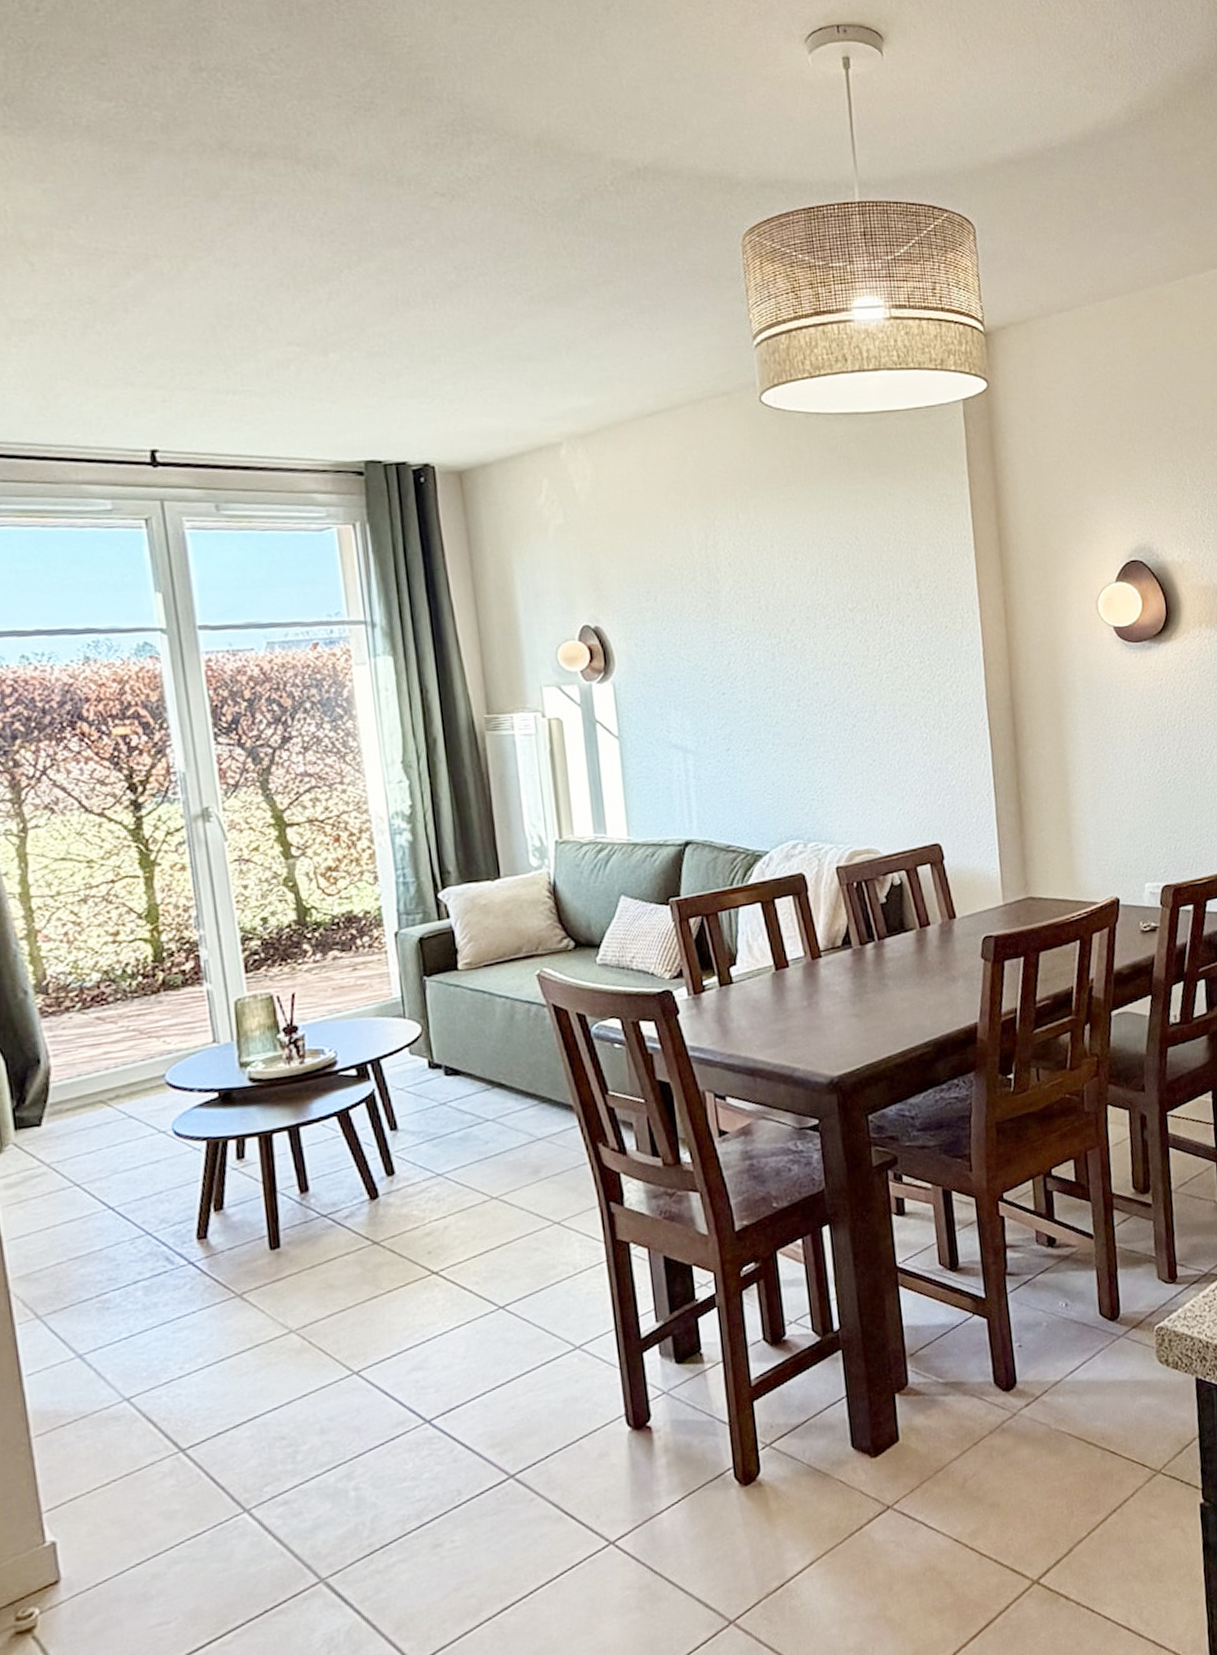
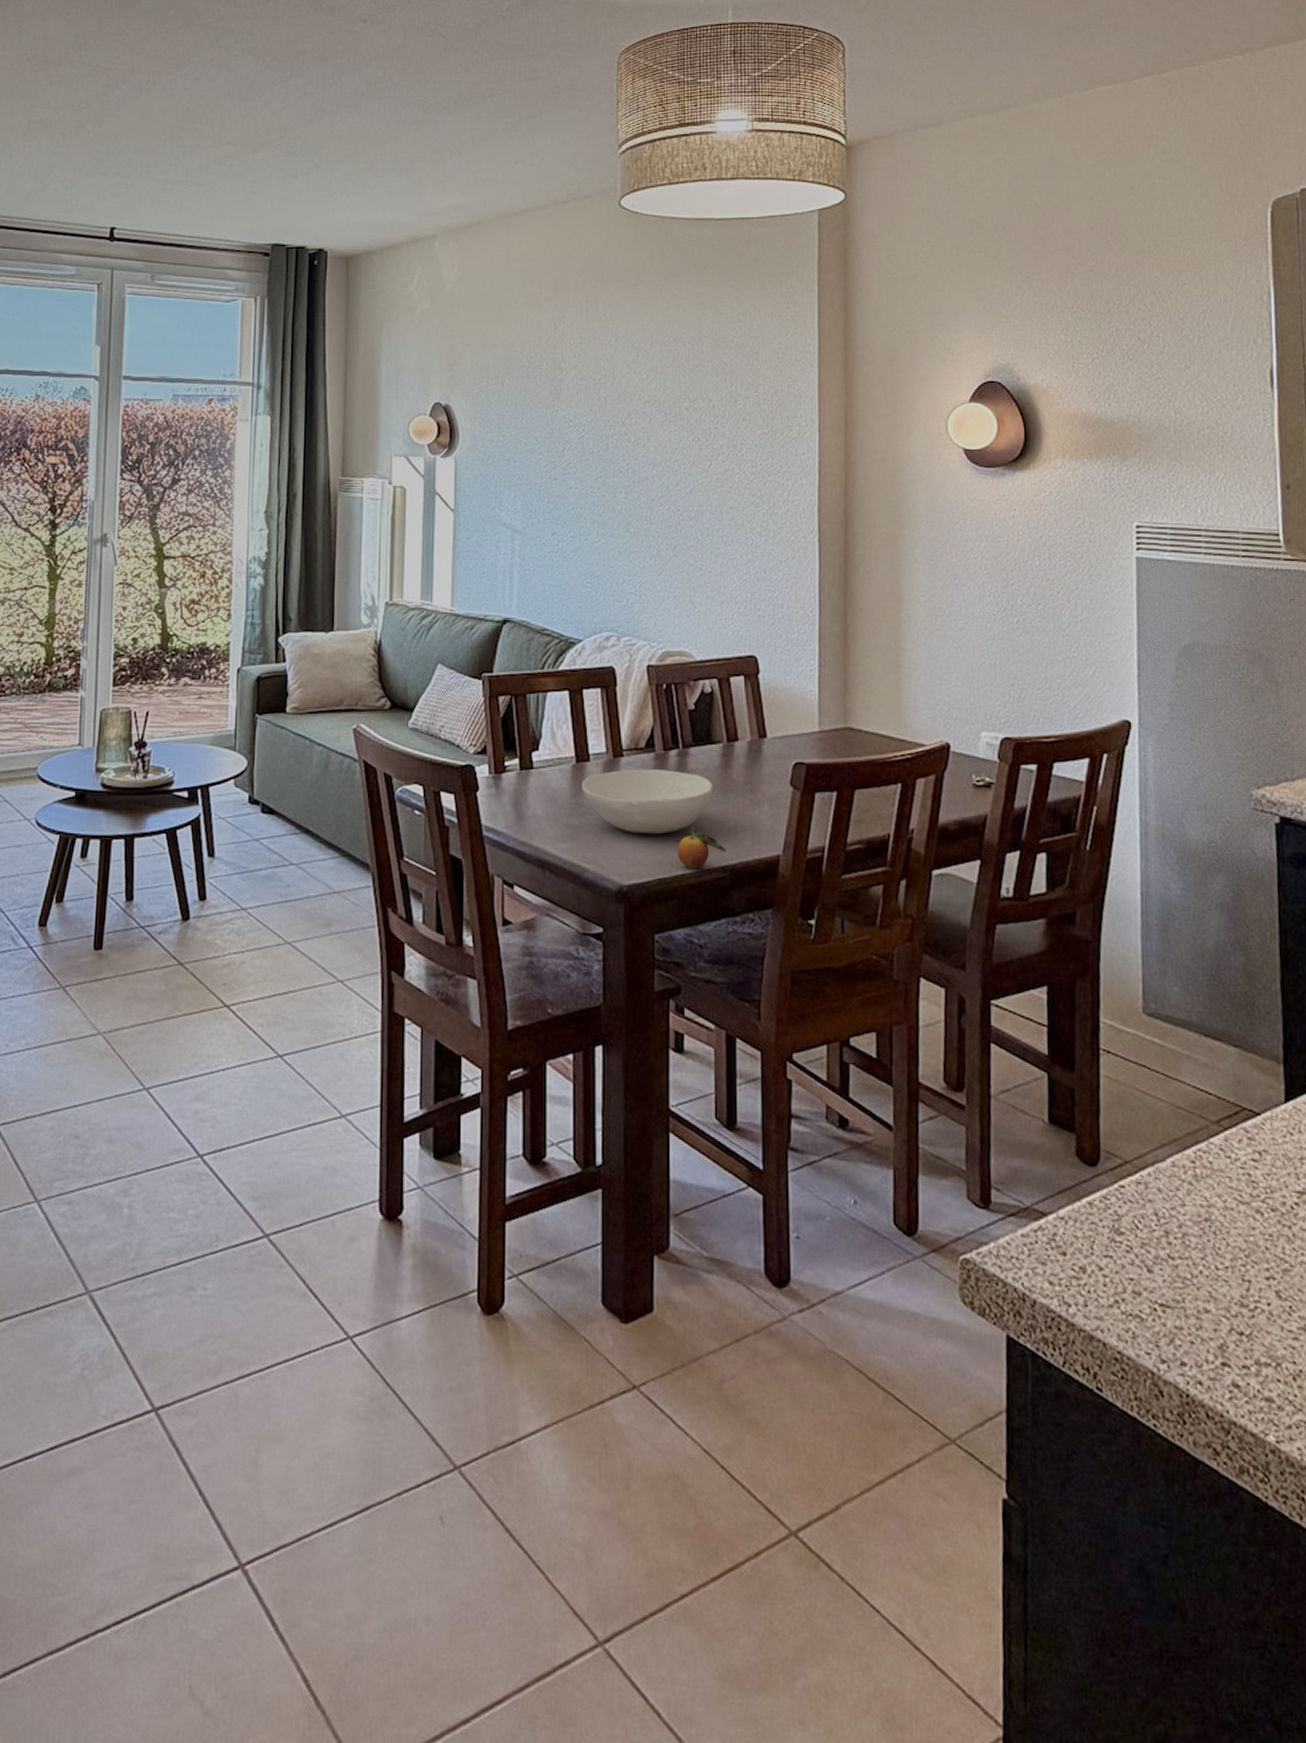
bowl: none [782,962,911,1027] -> present [581,769,713,835]
fruit: none [882,1010,929,1050] -> present [678,825,727,869]

